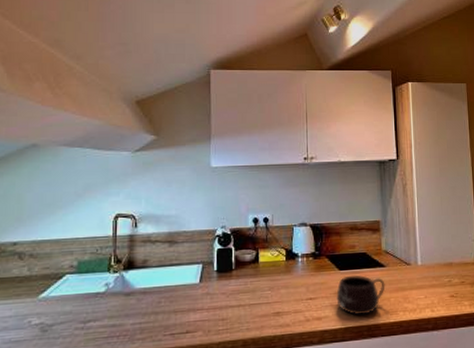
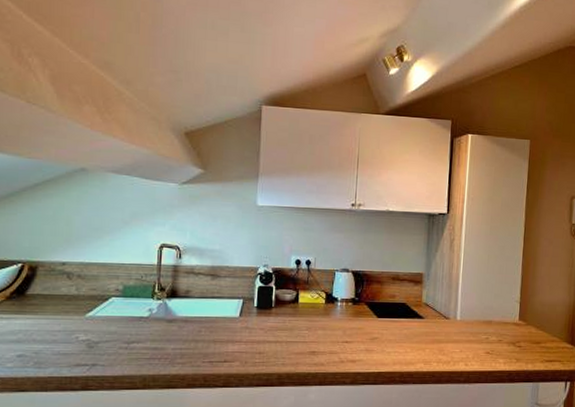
mug: present [336,275,385,316] -> none [372,323,422,362]

